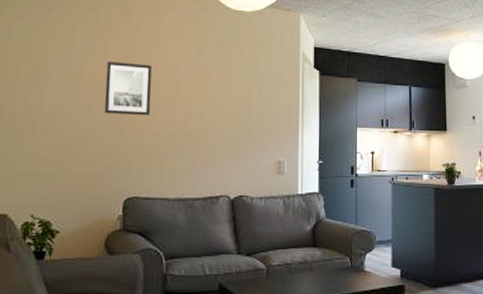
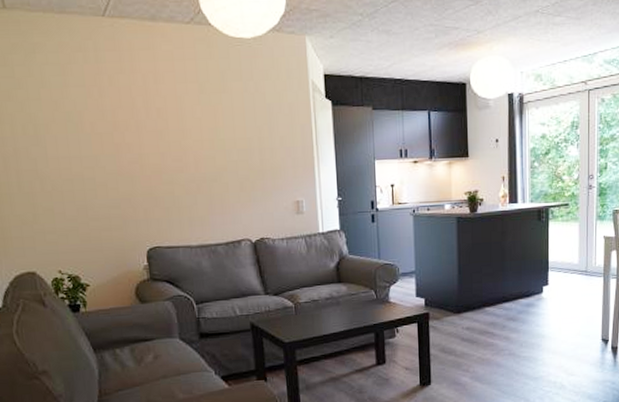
wall art: present [104,61,152,116] -> none [105,106,159,164]

